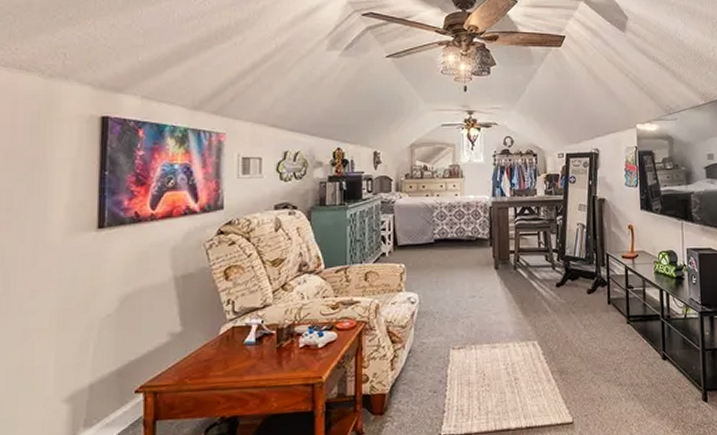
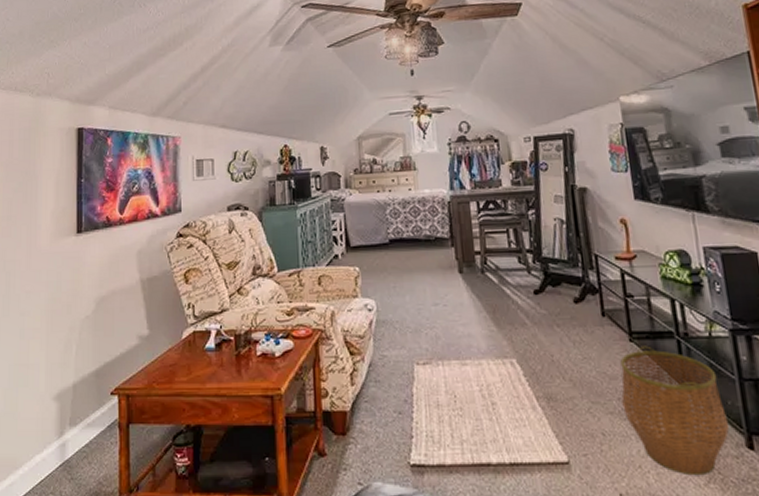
basket: none [617,326,693,424] -> present [620,345,730,474]

